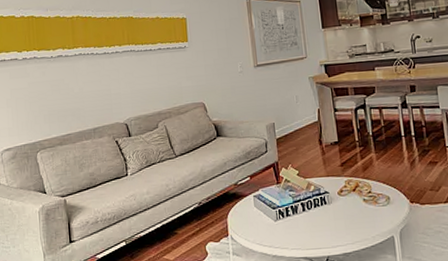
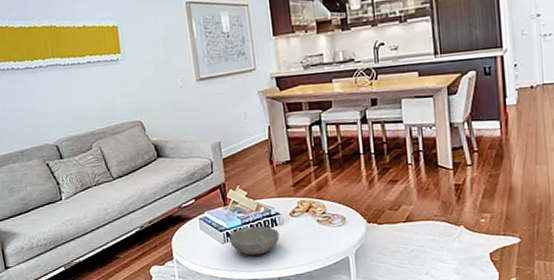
bowl: none [281,204,328,234] -> present [229,226,279,256]

